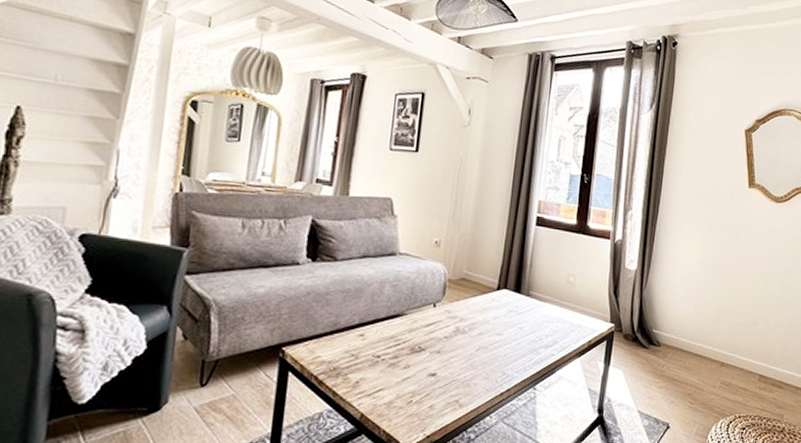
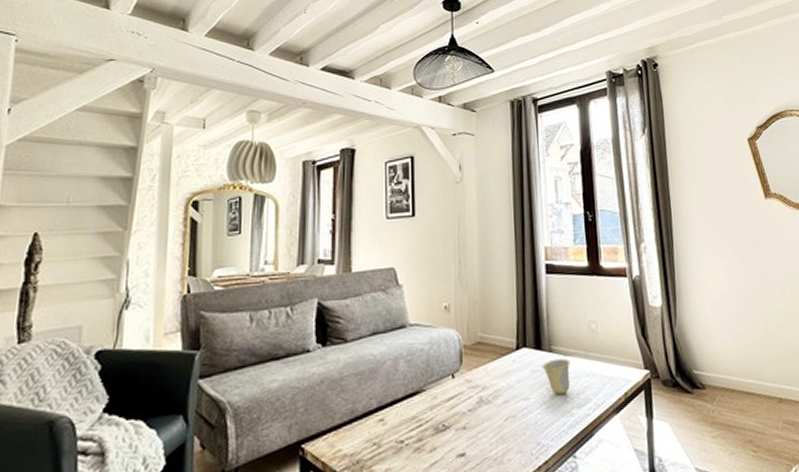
cup: none [518,303,545,335] -> present [541,358,571,395]

